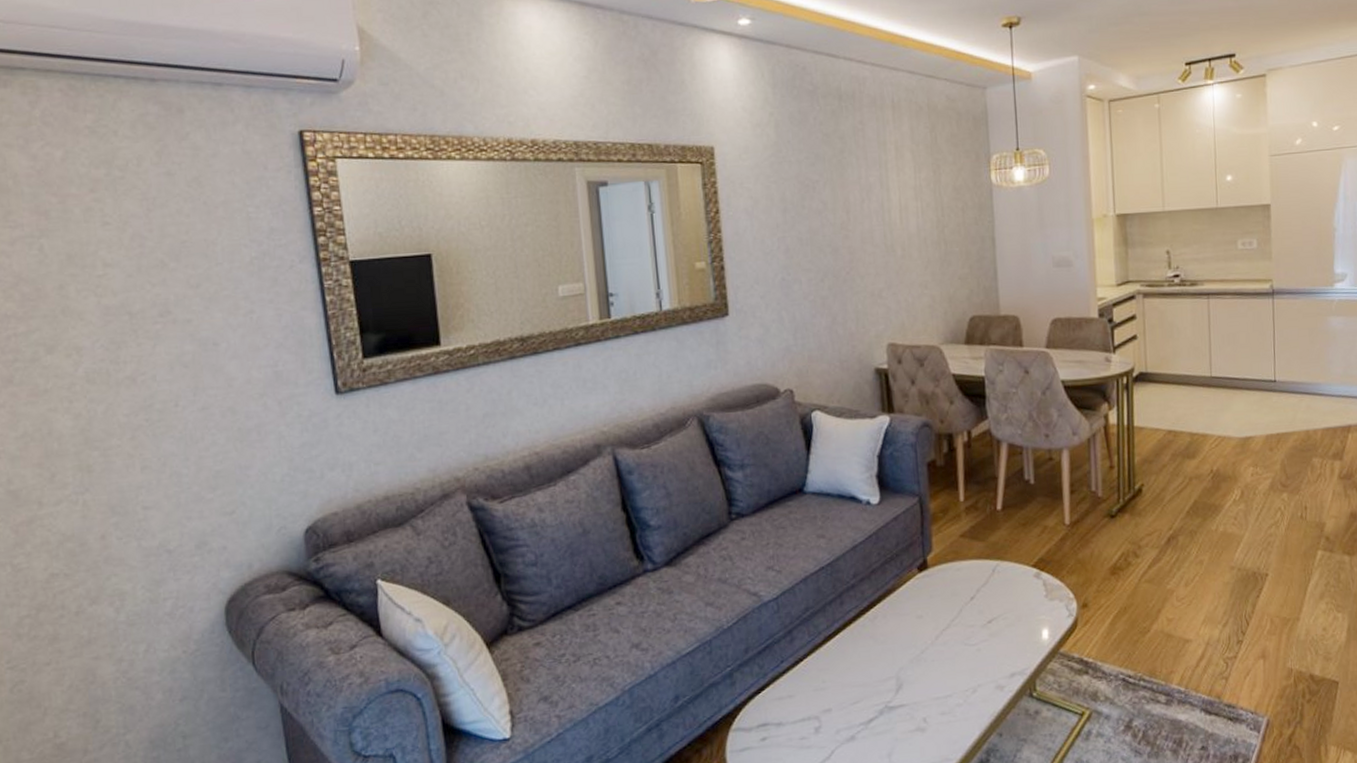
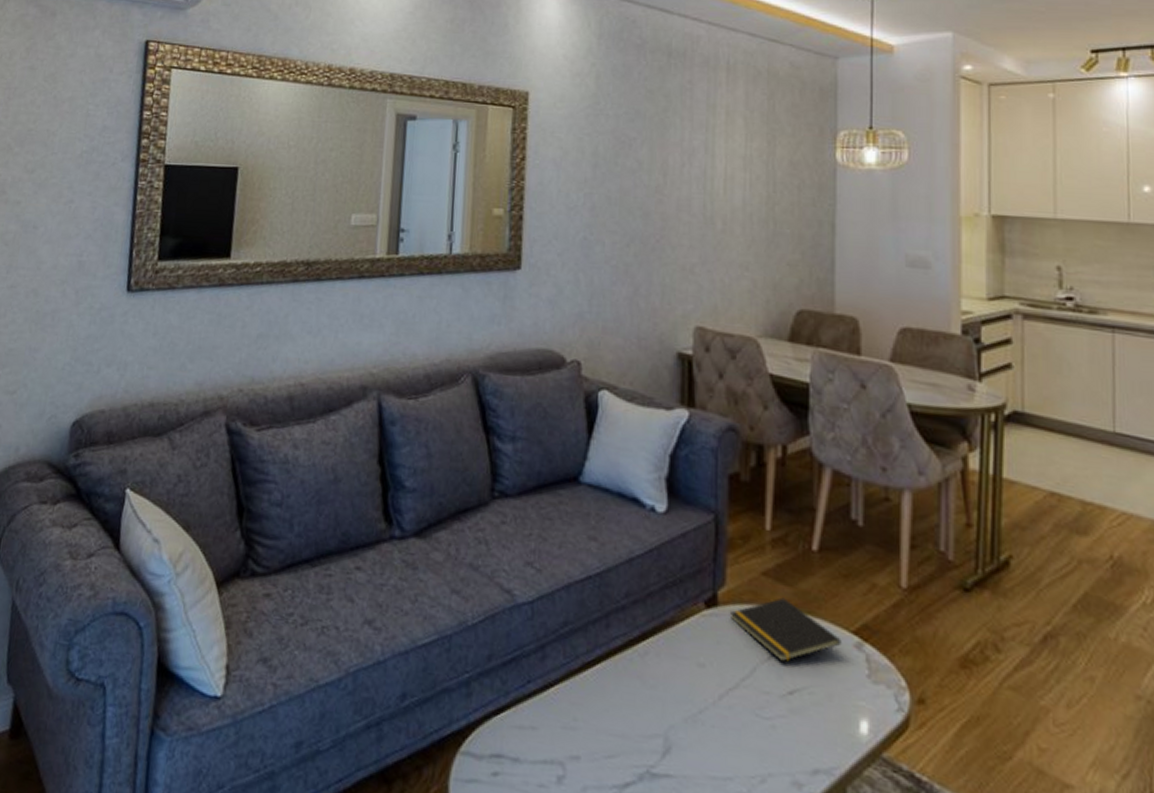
notepad: none [937,551,1025,600] -> present [729,597,842,662]

